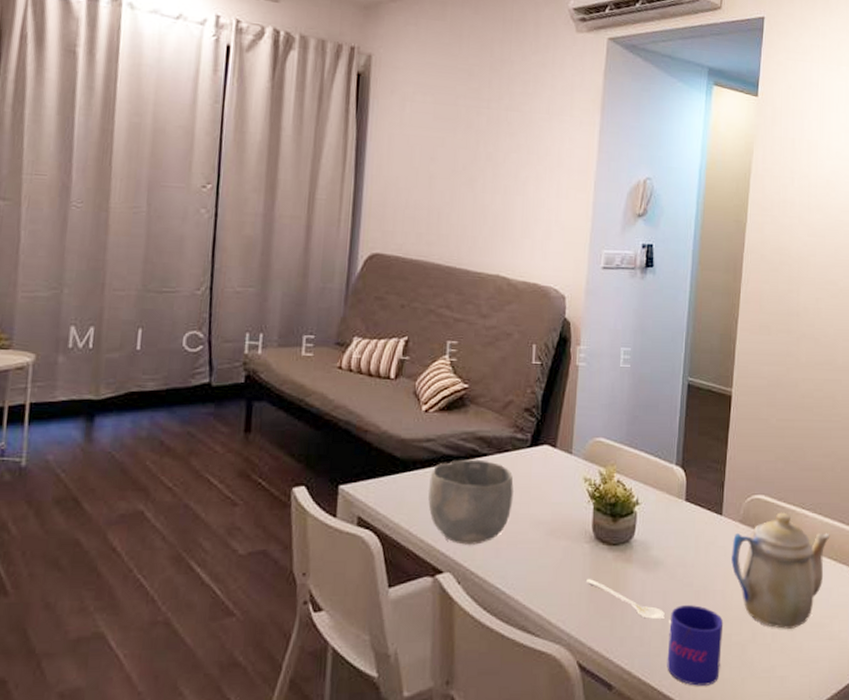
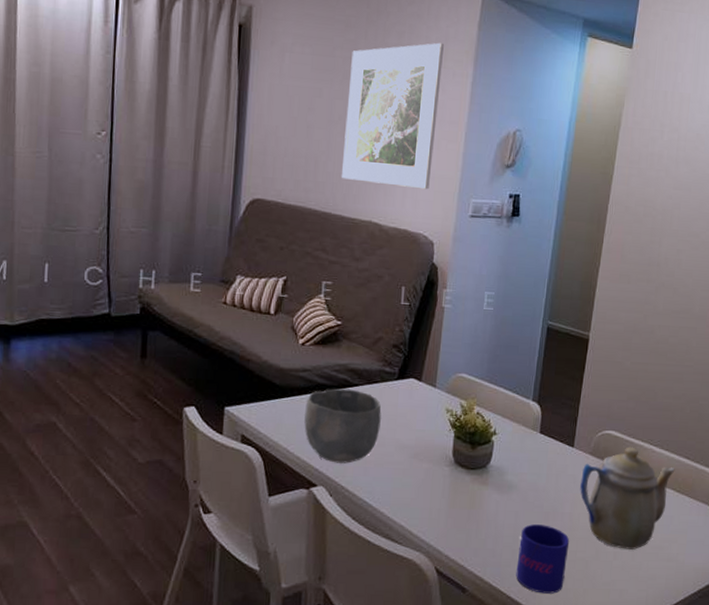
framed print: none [465,91,570,241] -> present [341,42,444,190]
stirrer: present [587,579,665,619] -> none [446,498,516,535]

